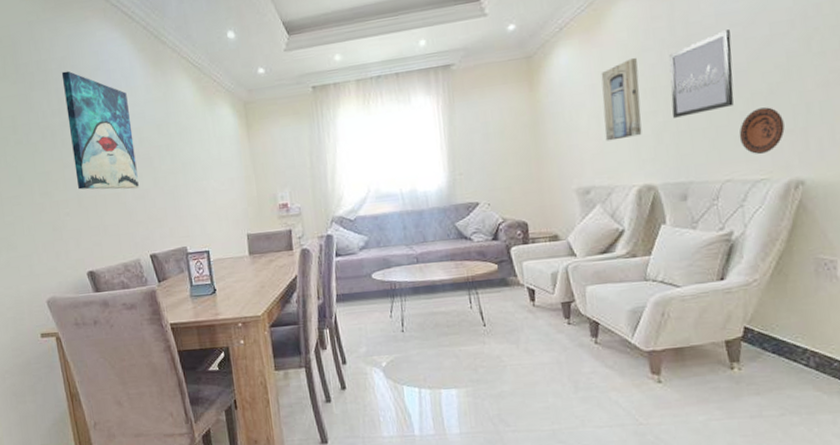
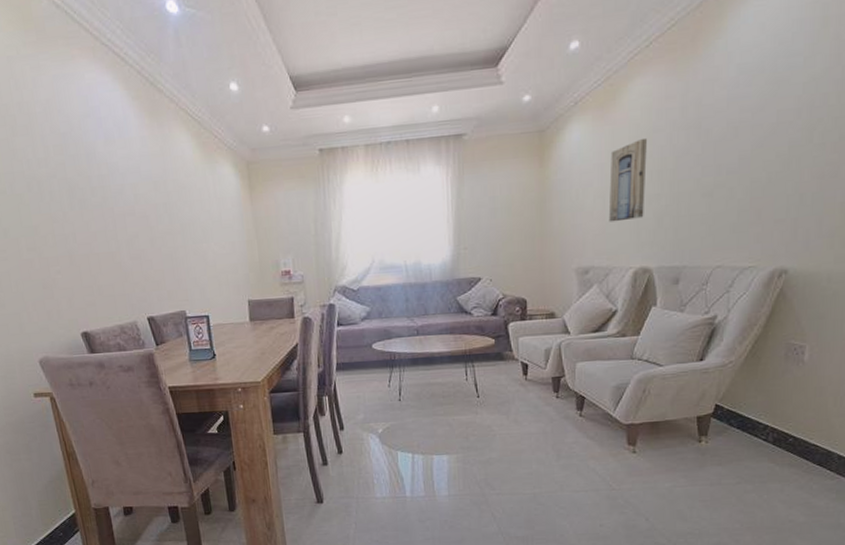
wall art: present [61,70,139,190] -> none [47,116,135,249]
wall art: present [669,30,734,118] -> none [675,115,739,202]
decorative plate: present [739,107,785,155] -> none [734,196,777,243]

